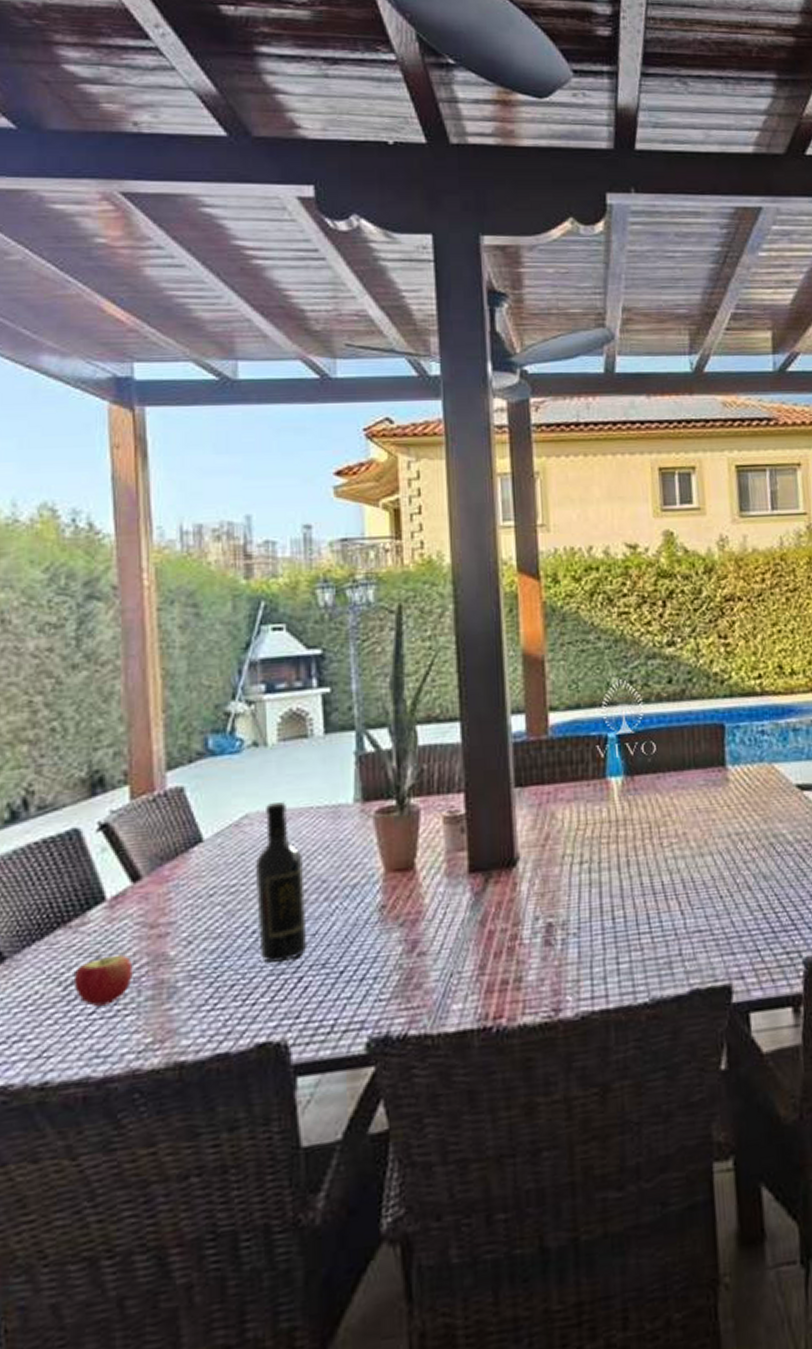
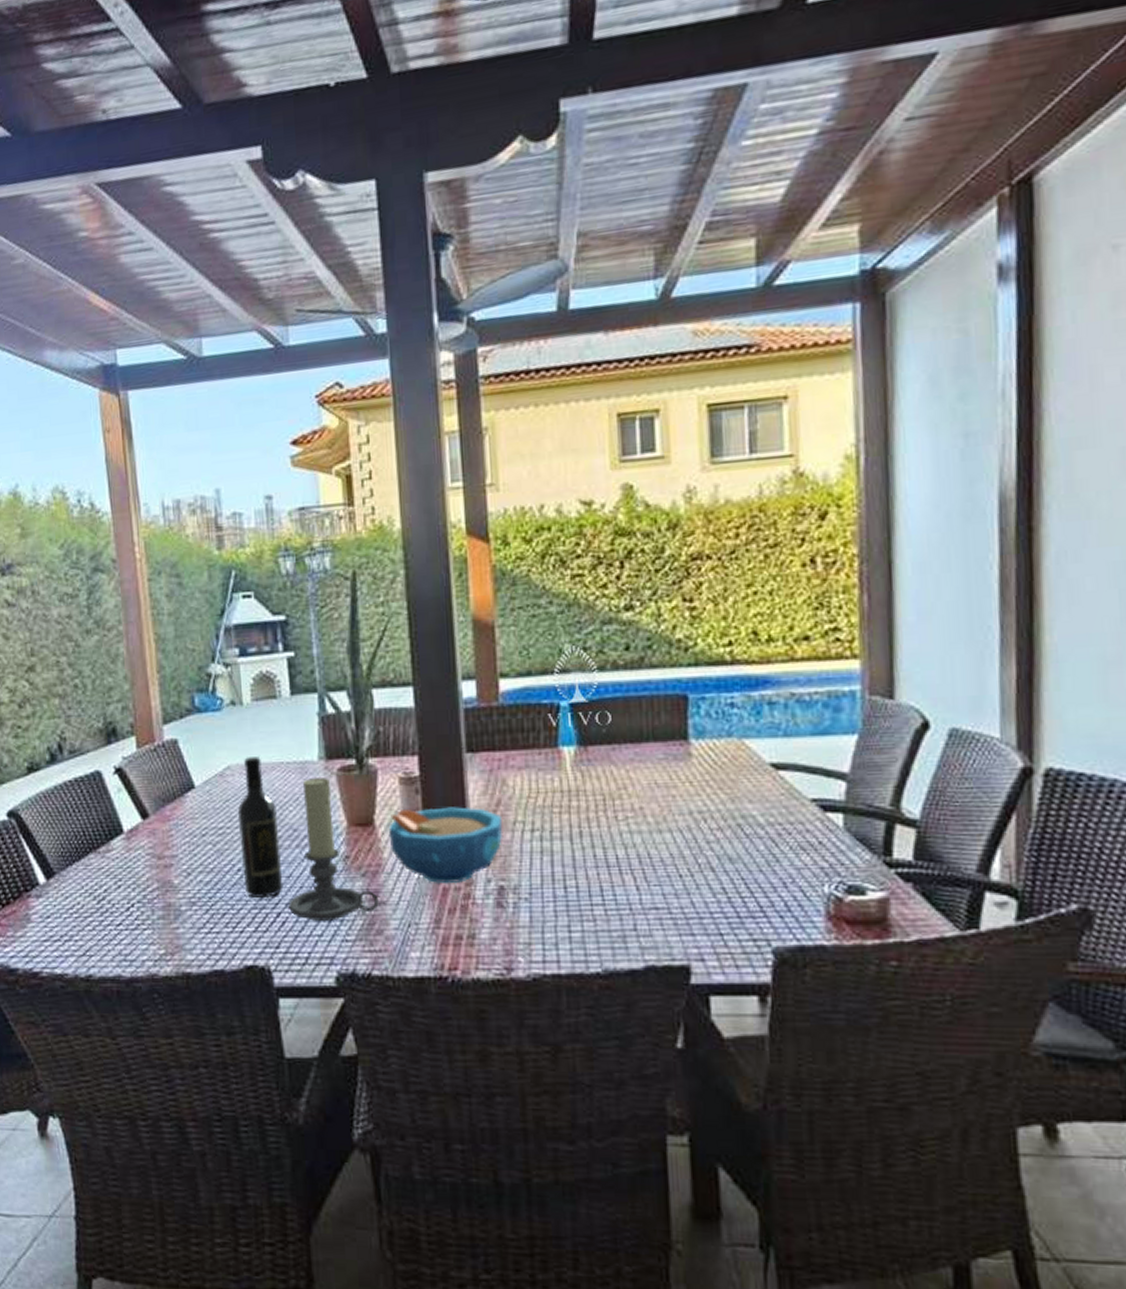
apple: present [73,950,133,1007] -> none [104,873,148,919]
candle holder: none [313,821,418,982] -> present [289,777,379,921]
bowl: none [430,843,551,928] -> present [388,806,503,884]

